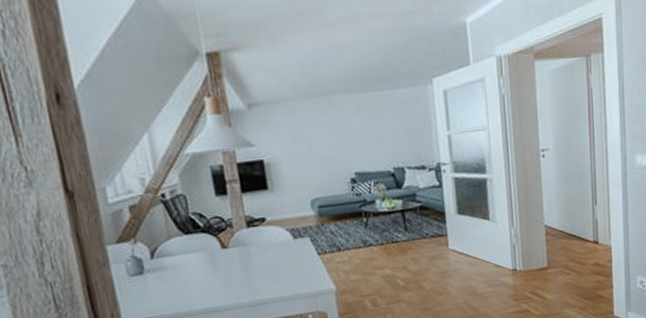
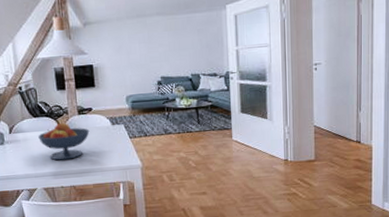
fruit bowl: none [192,239,264,291] -> present [38,122,90,161]

